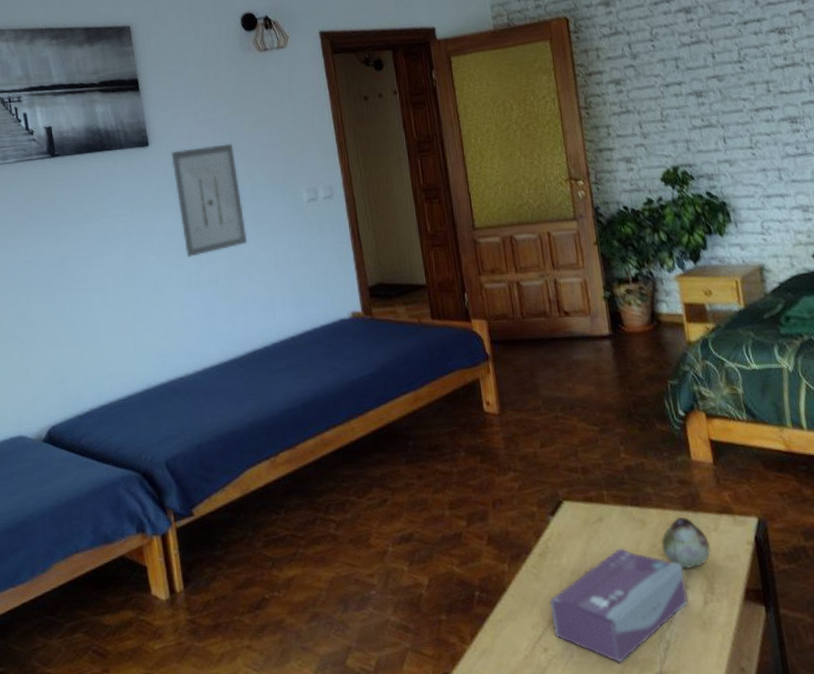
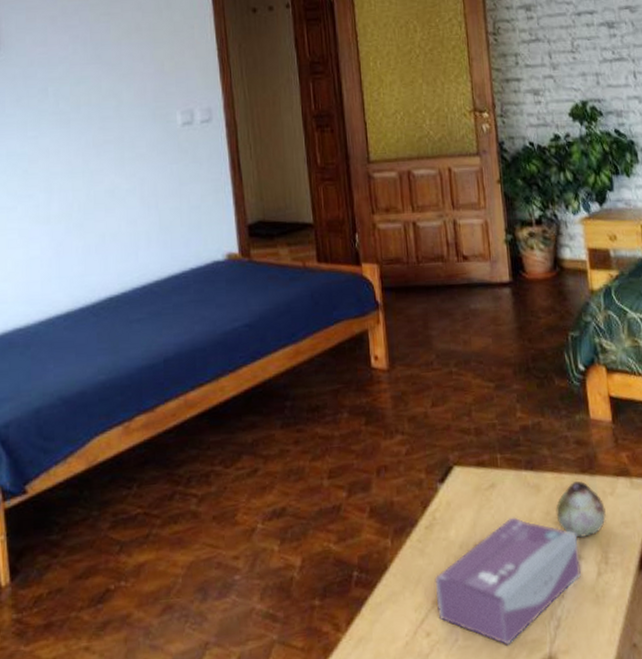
wall art: present [171,143,247,257] -> none [21,54,109,186]

